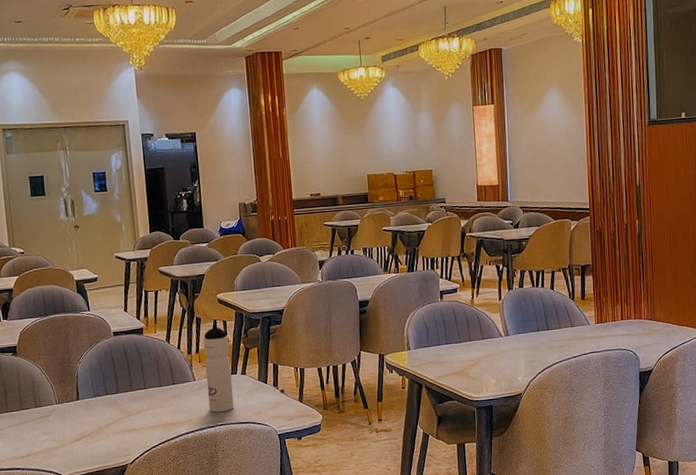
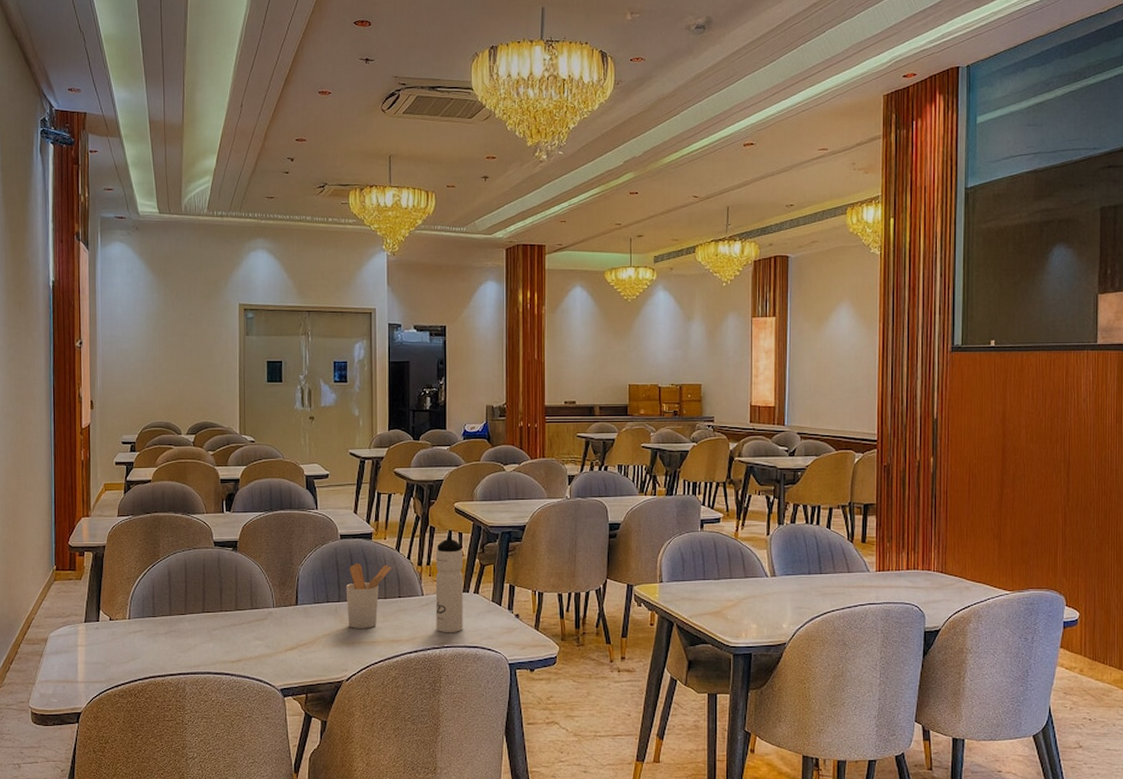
utensil holder: none [122,355,164,416] -> present [345,563,391,628]

